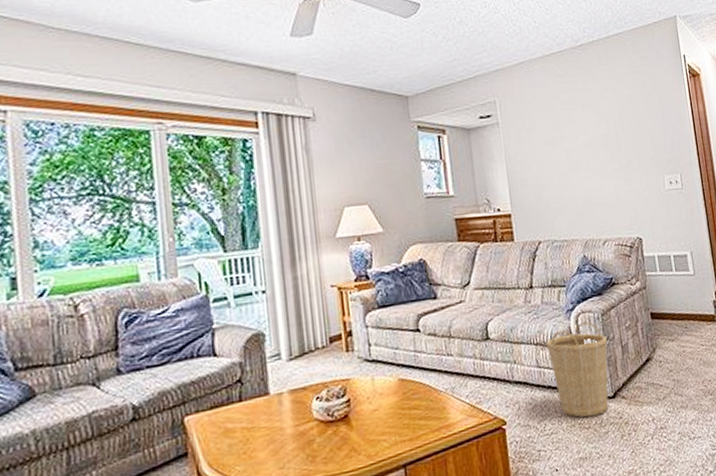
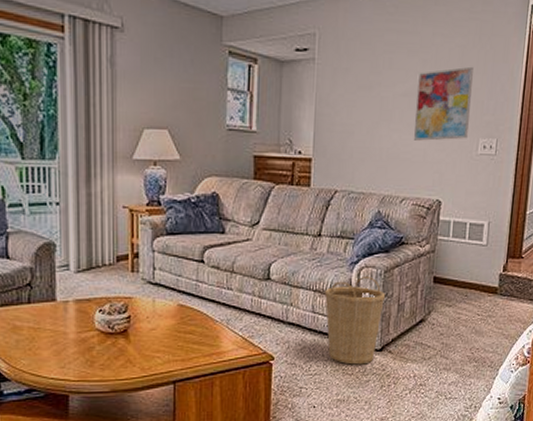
wall art: none [595,113,653,185] -> present [413,66,473,141]

